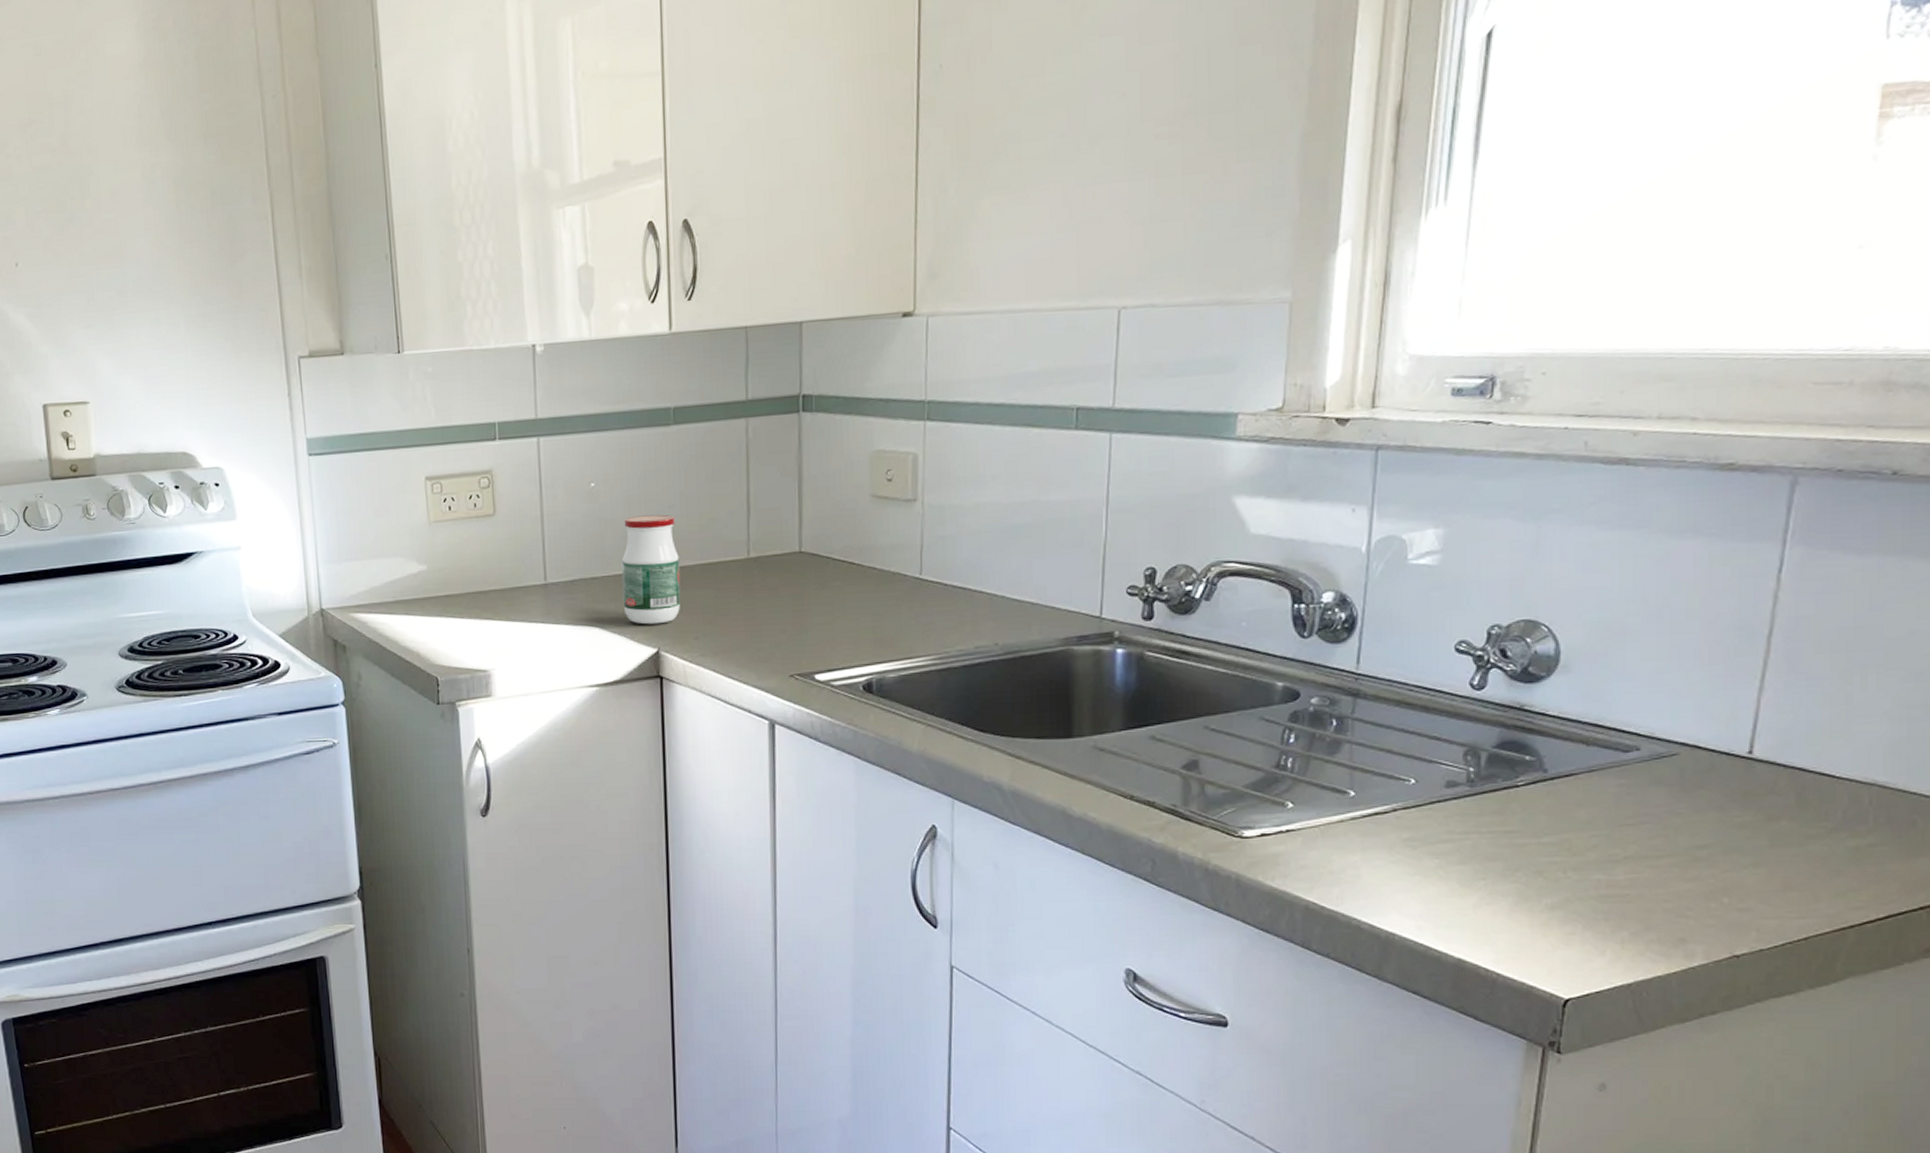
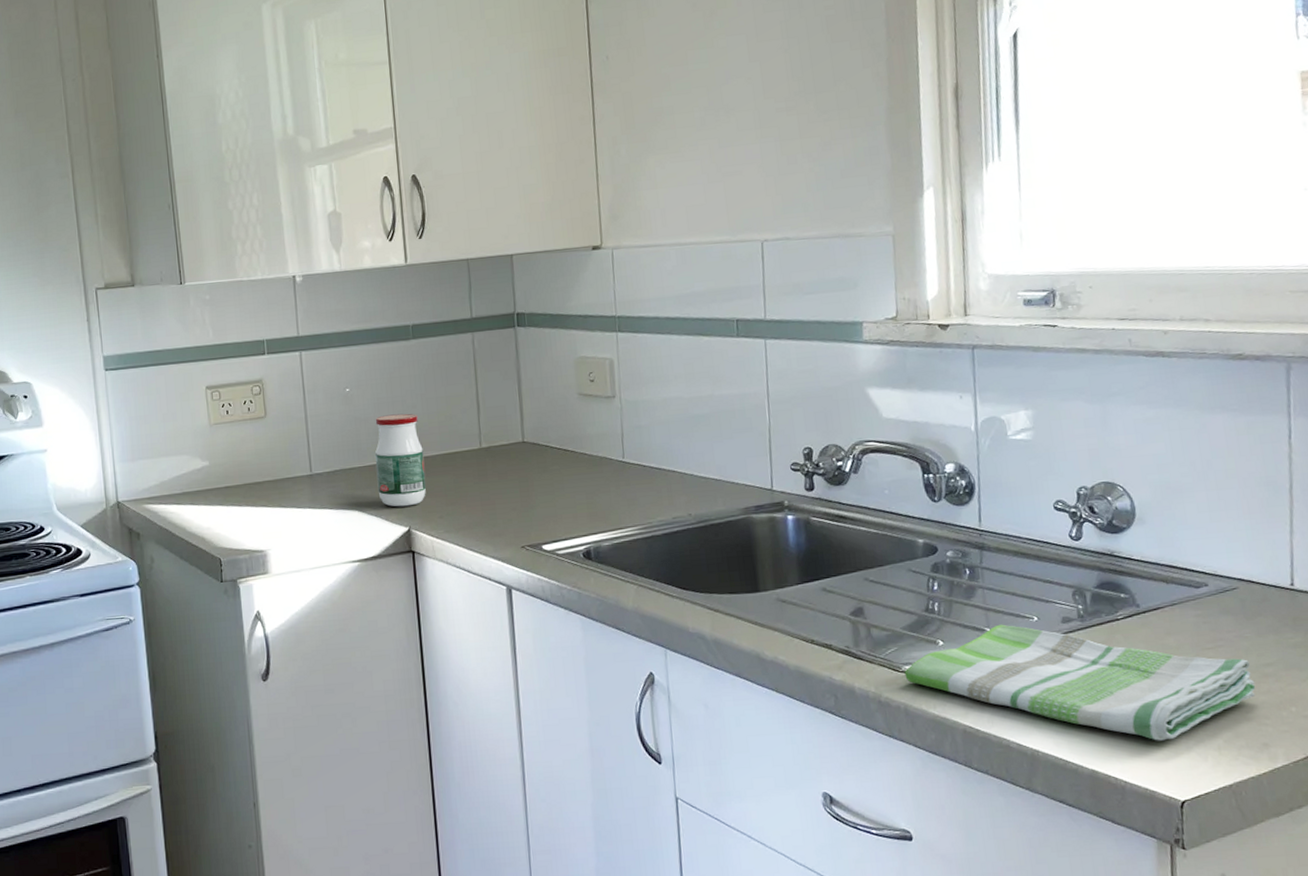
dish towel: none [1241,786,1681,930] -> present [904,624,1256,741]

